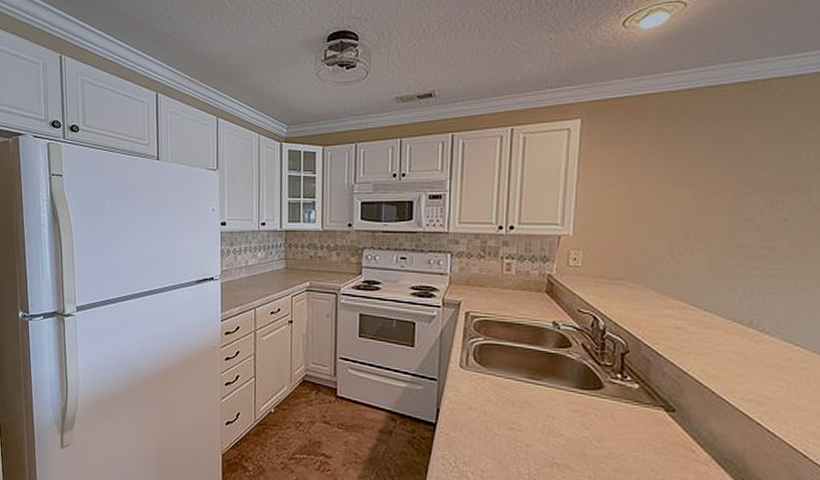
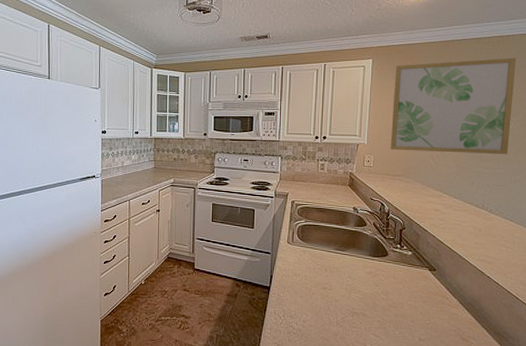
wall art: none [607,107,809,250] -> present [390,57,517,155]

